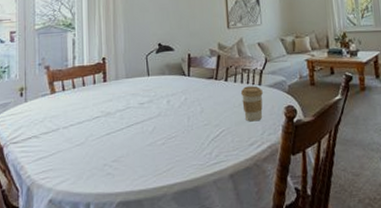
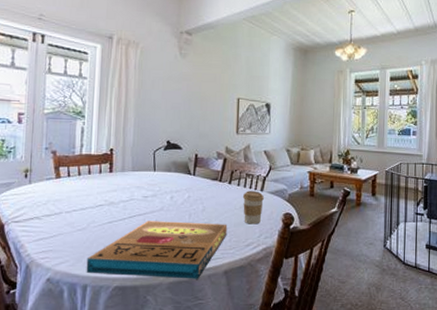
pizza box: none [87,124,229,191] -> present [86,221,228,279]

